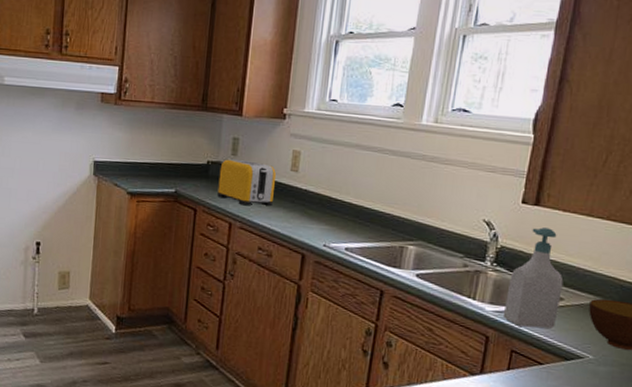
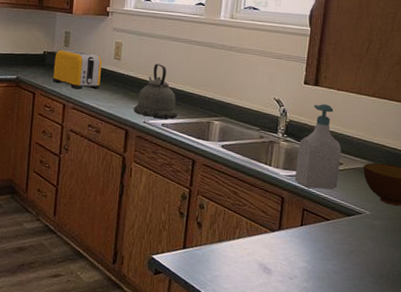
kettle: none [312,177,366,242] -> present [133,64,178,119]

